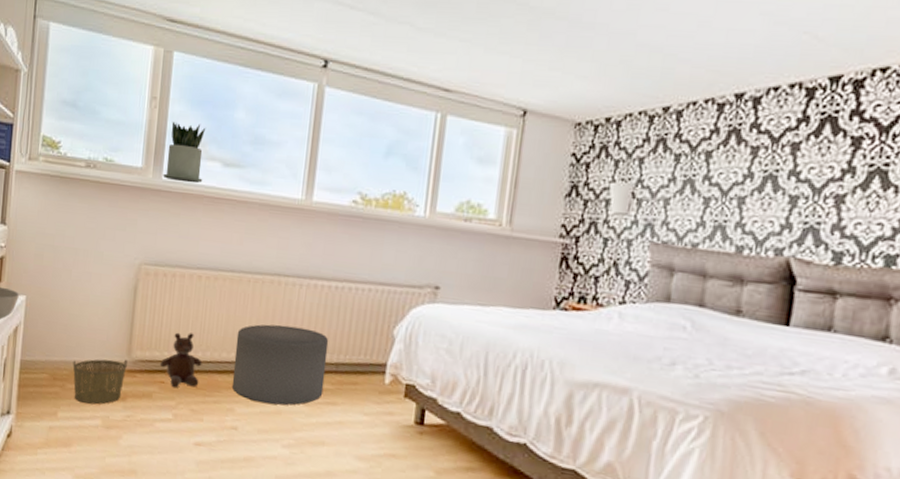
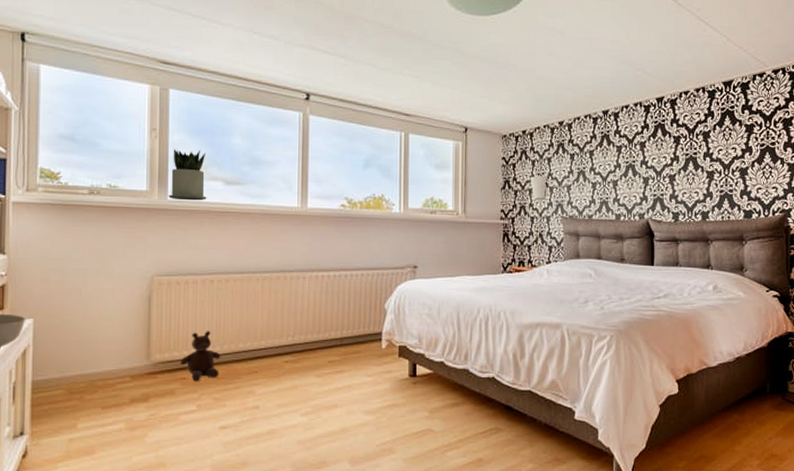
basket: present [72,359,127,405] -> none [90,363,147,410]
pouf: present [232,324,329,406] -> none [250,313,333,382]

